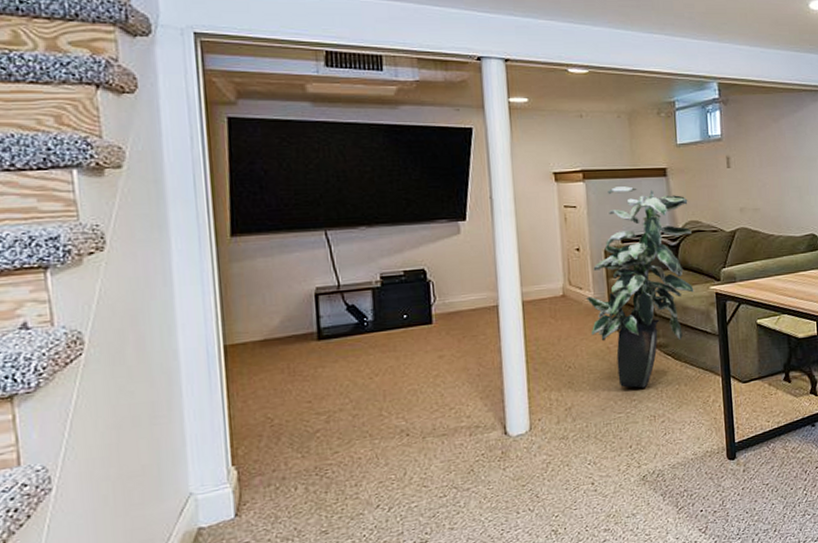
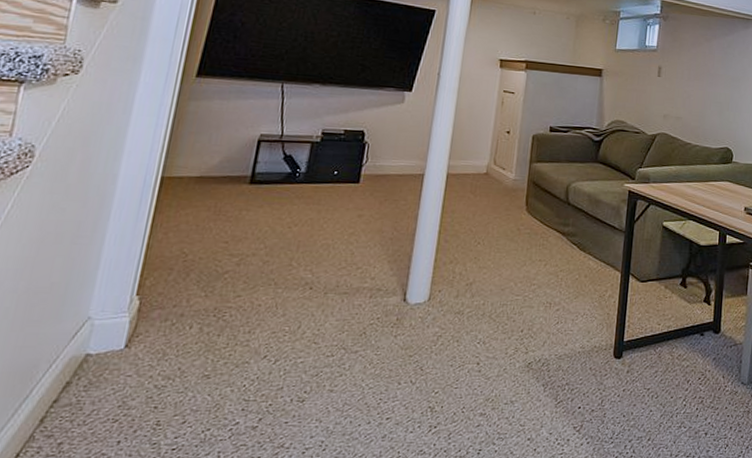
indoor plant: present [586,186,694,388] -> none [505,80,617,274]

